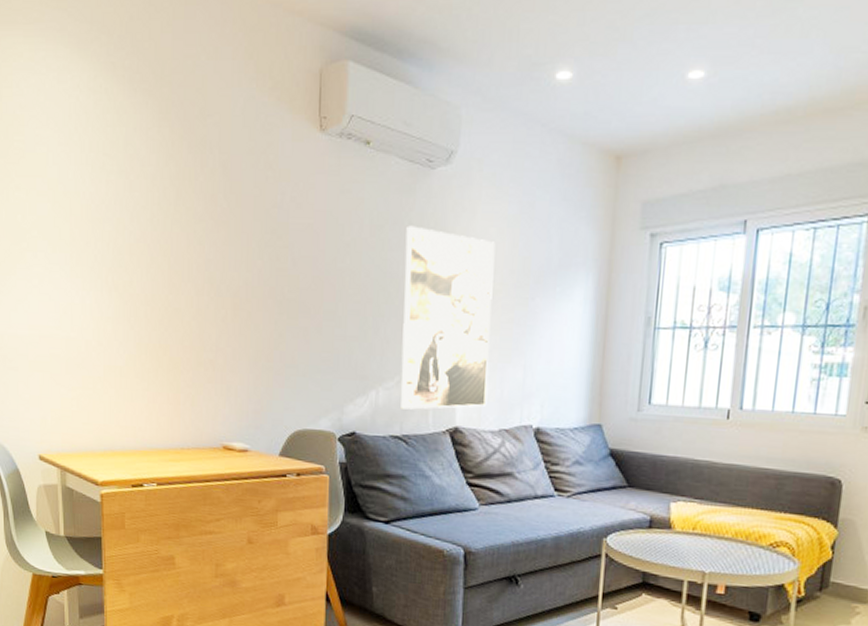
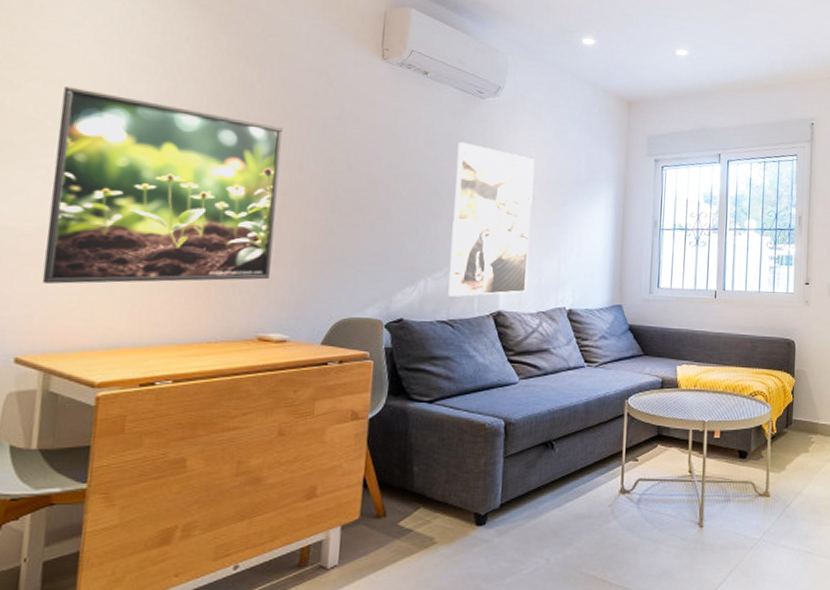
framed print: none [42,192,229,389] -> present [42,85,284,284]

